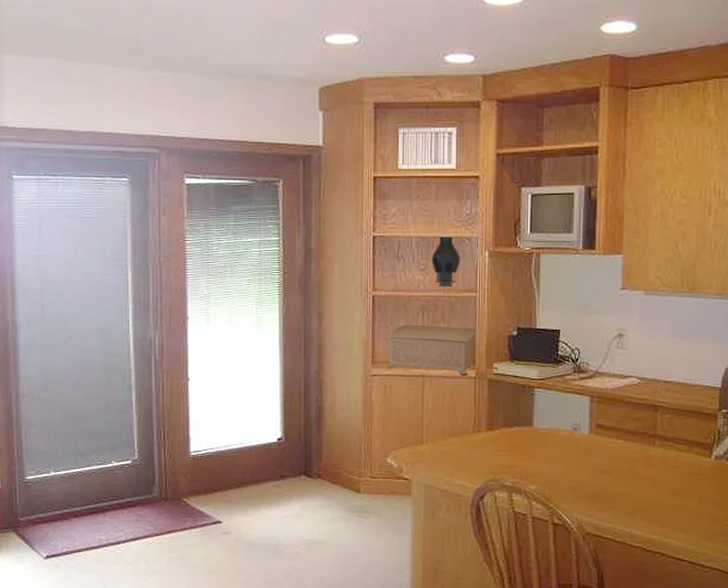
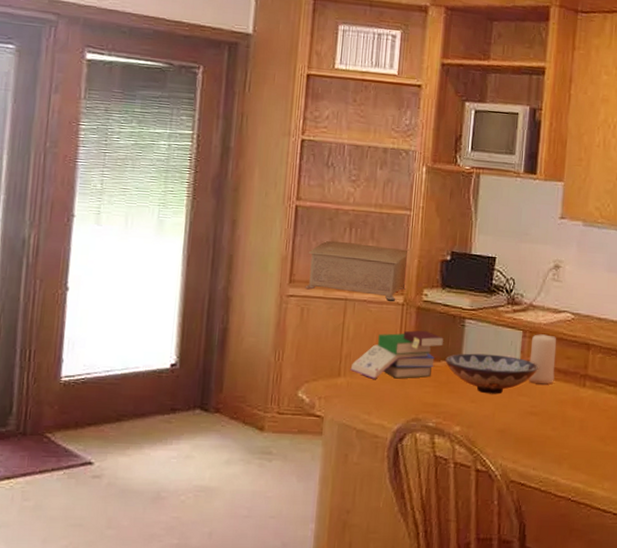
vase: present [431,237,460,287] -> none [364,147,396,203]
book: none [431,400,515,445] -> present [350,330,443,379]
bowl: none [518,419,608,455] -> present [445,353,539,394]
candle: none [598,399,624,445] -> present [528,334,557,385]

